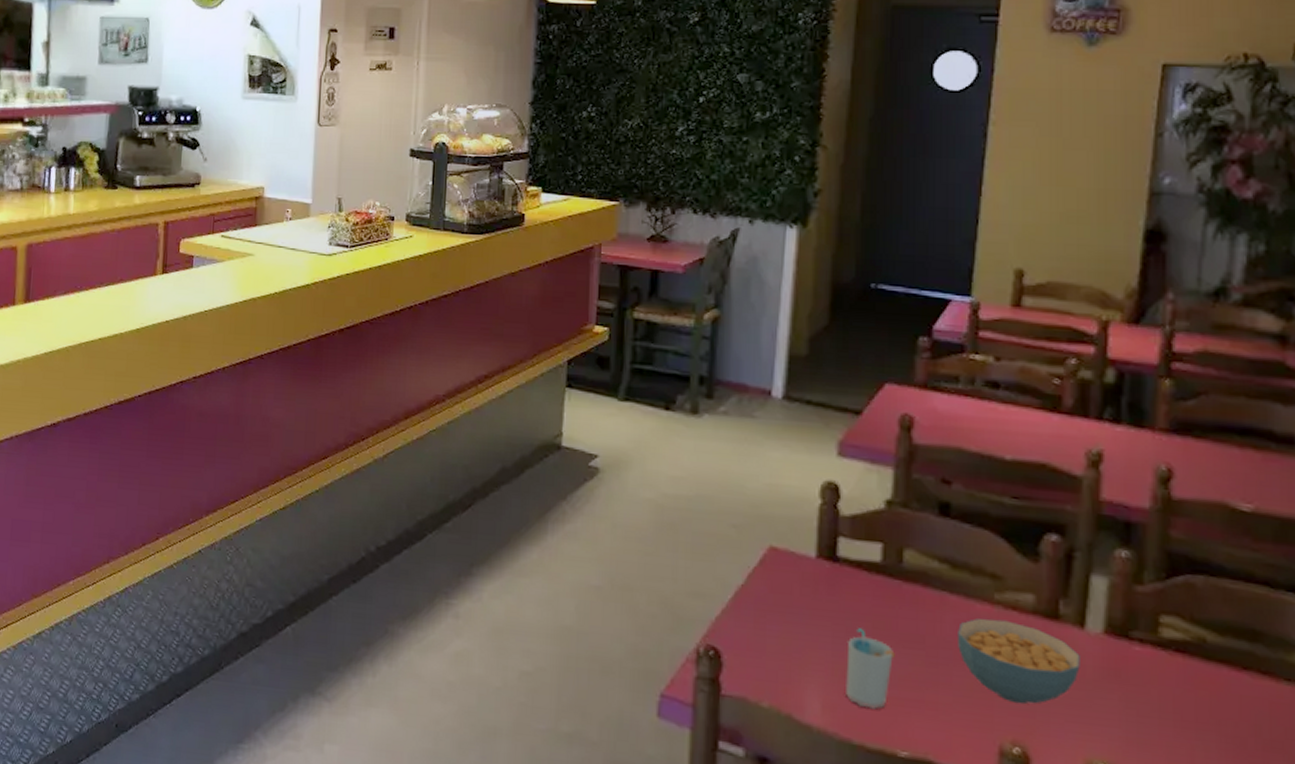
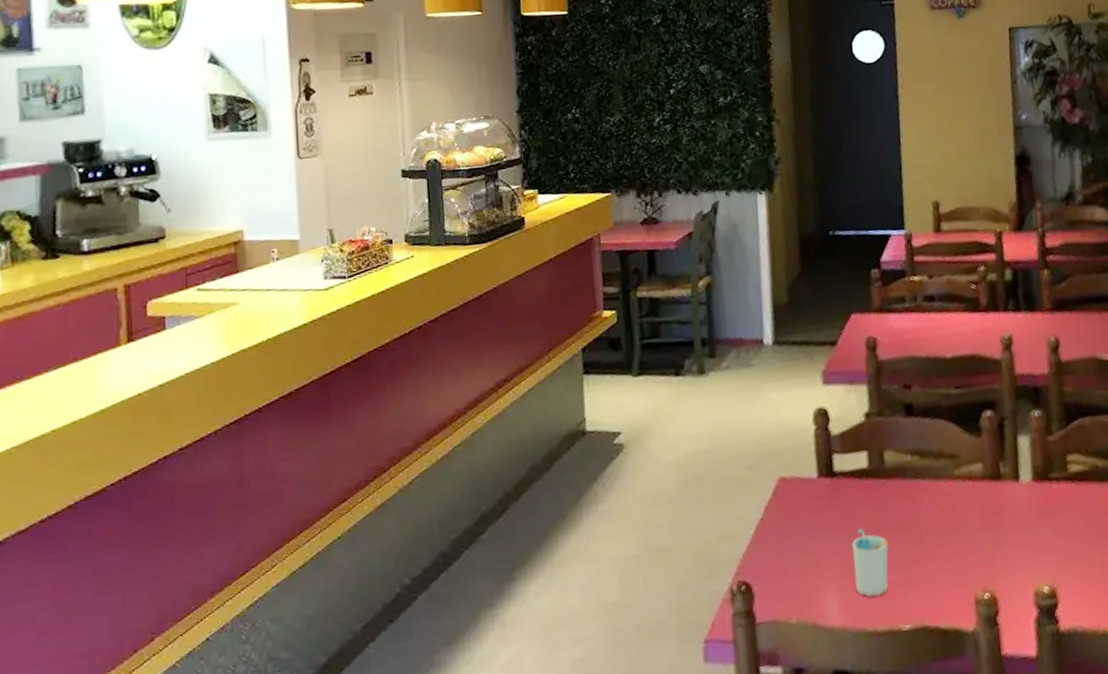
cereal bowl: present [958,618,1080,705] -> none [932,490,1021,557]

